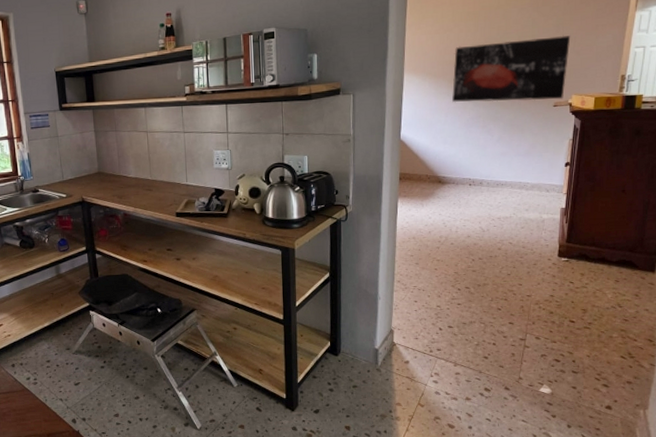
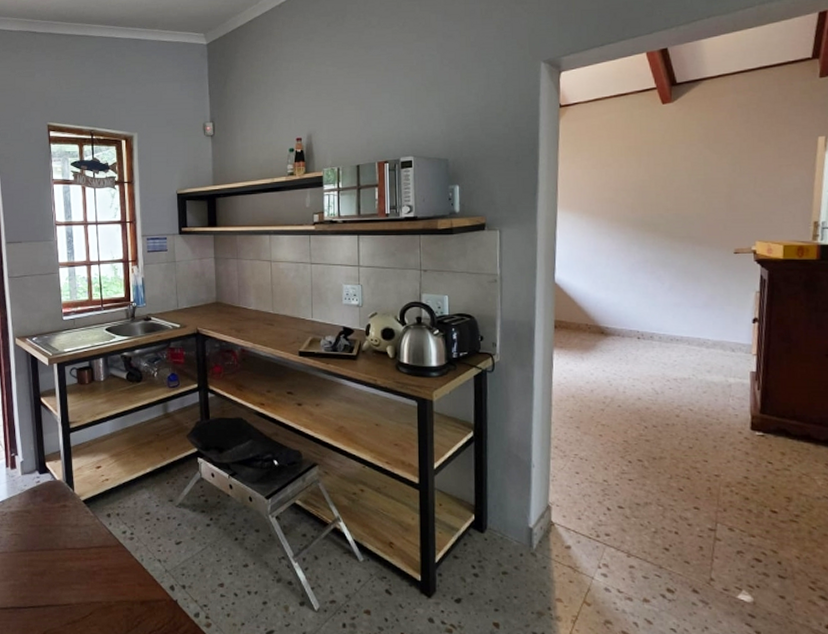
wall art: present [452,35,571,103] -> none [613,175,750,246]

